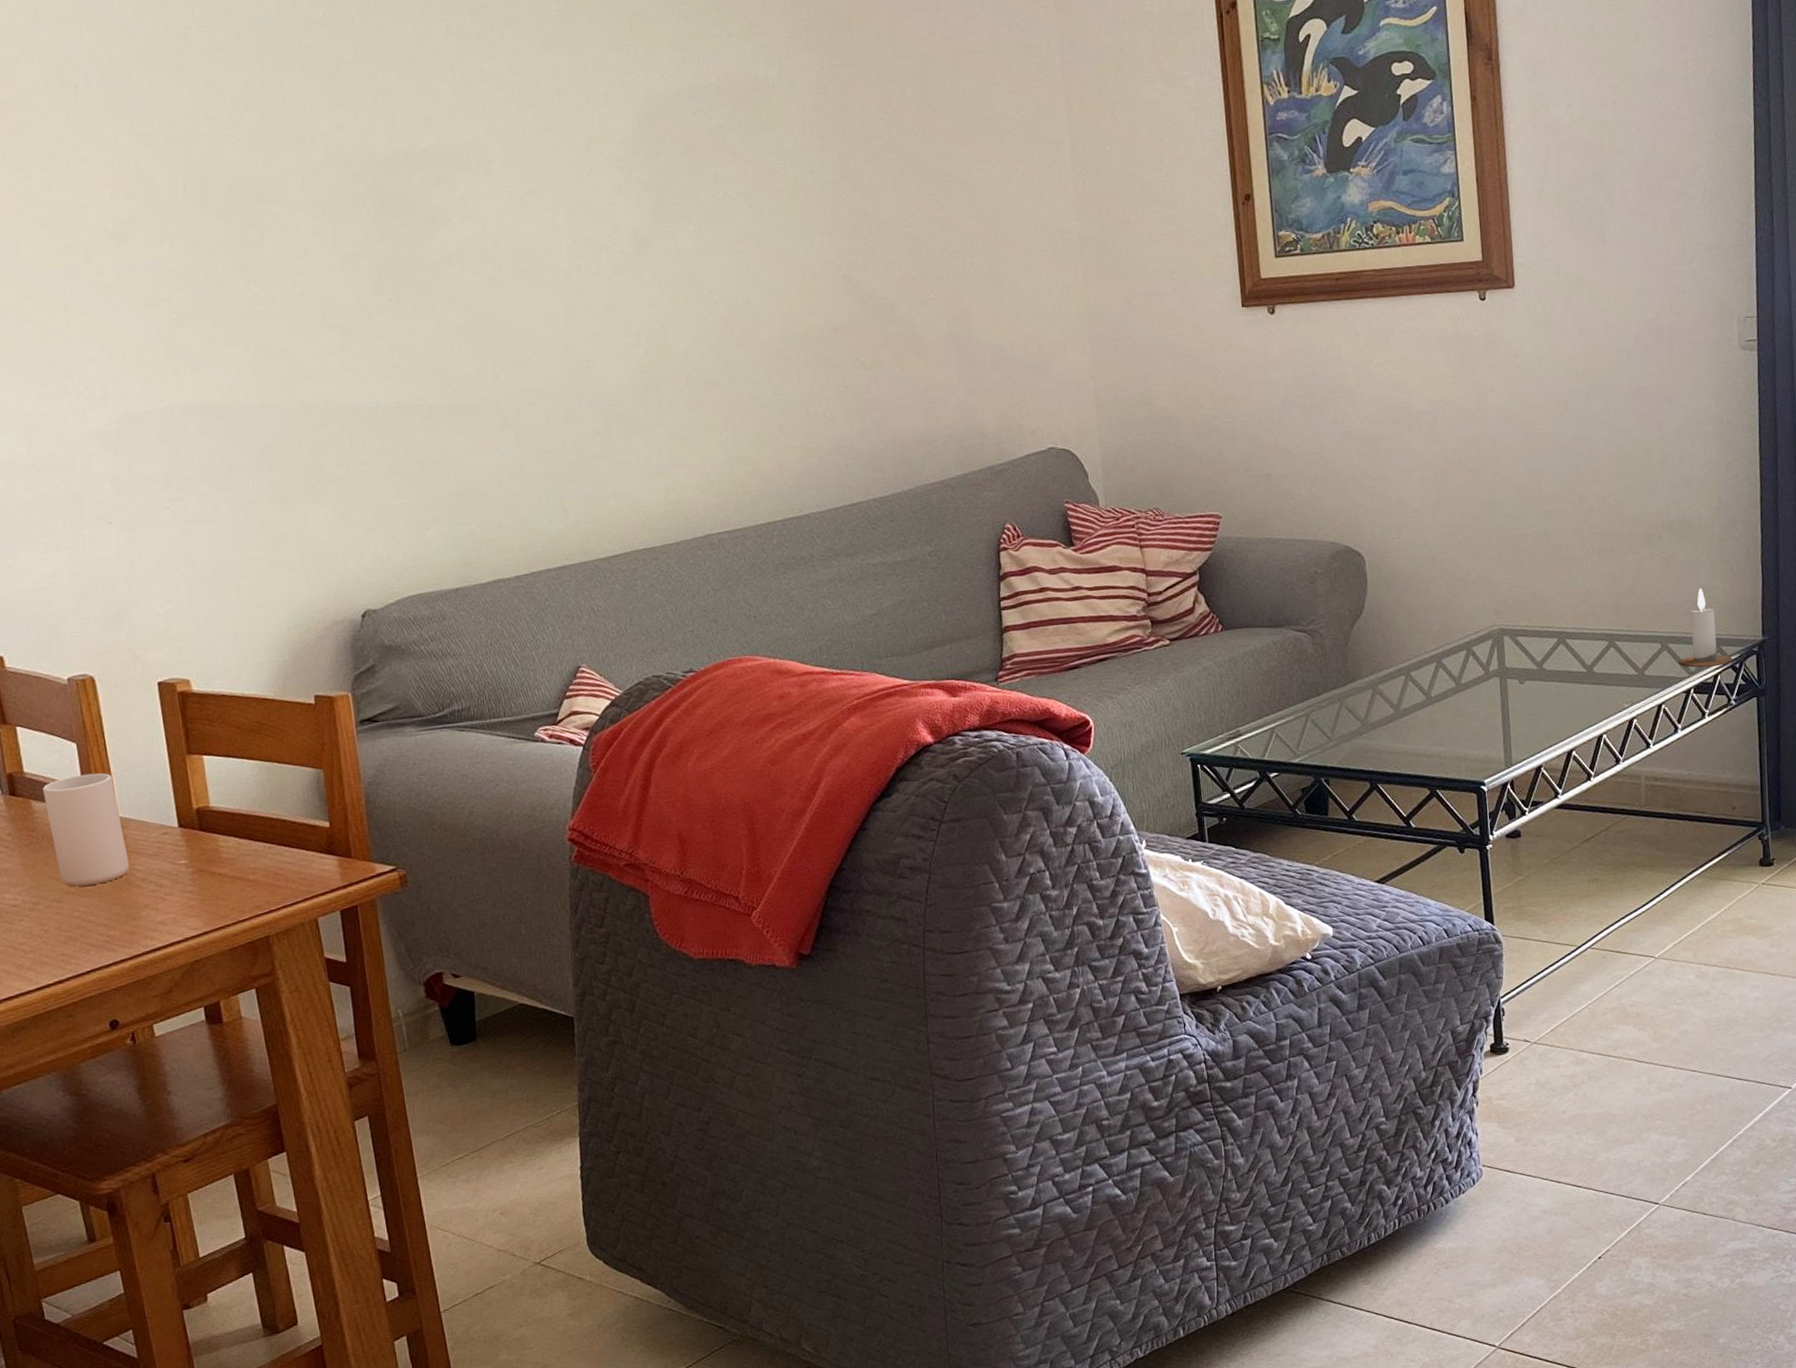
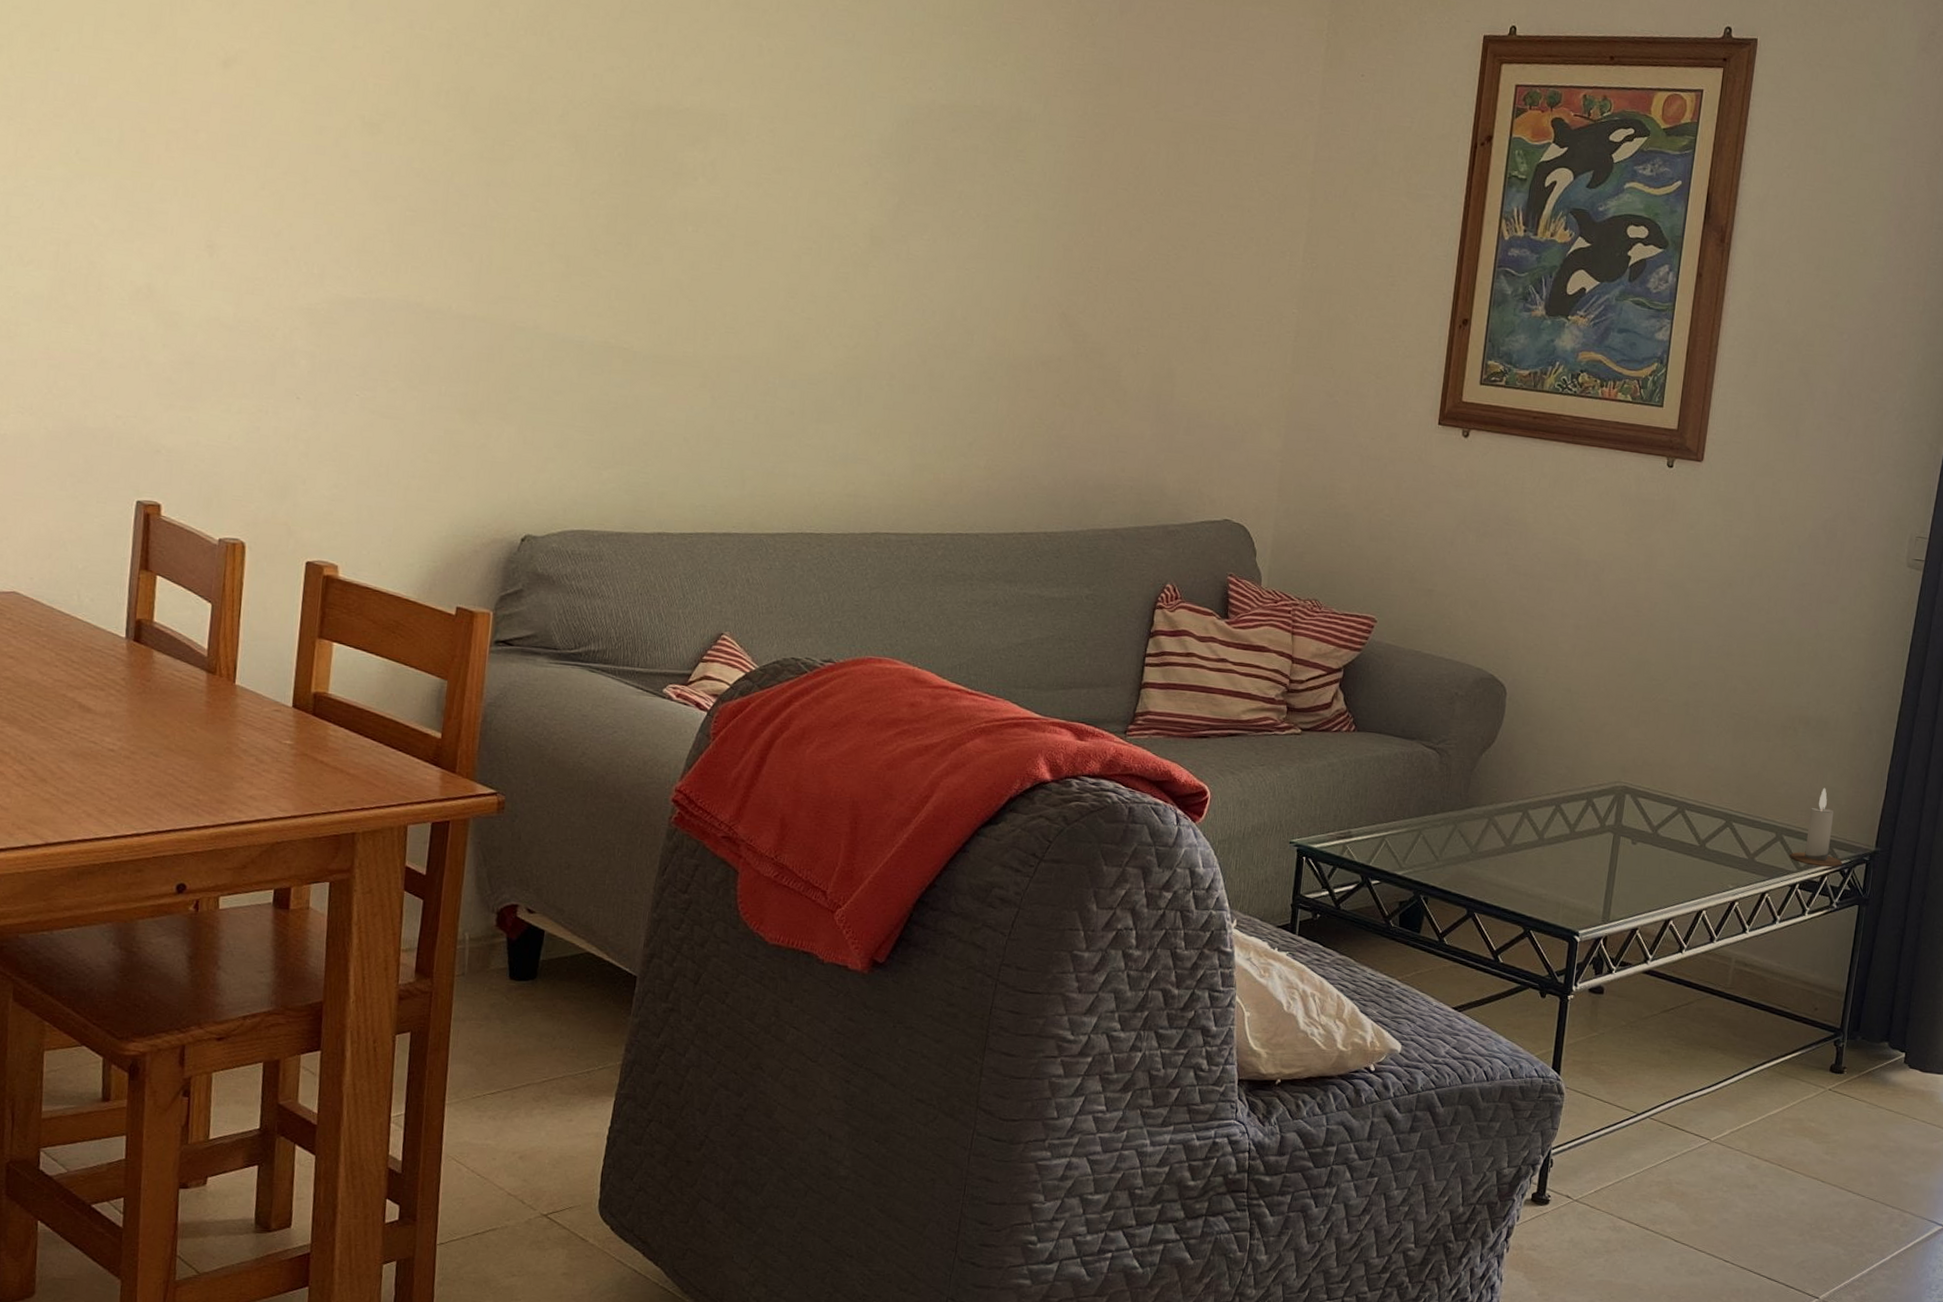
cup: present [42,773,130,887] -> none [163,635,240,747]

